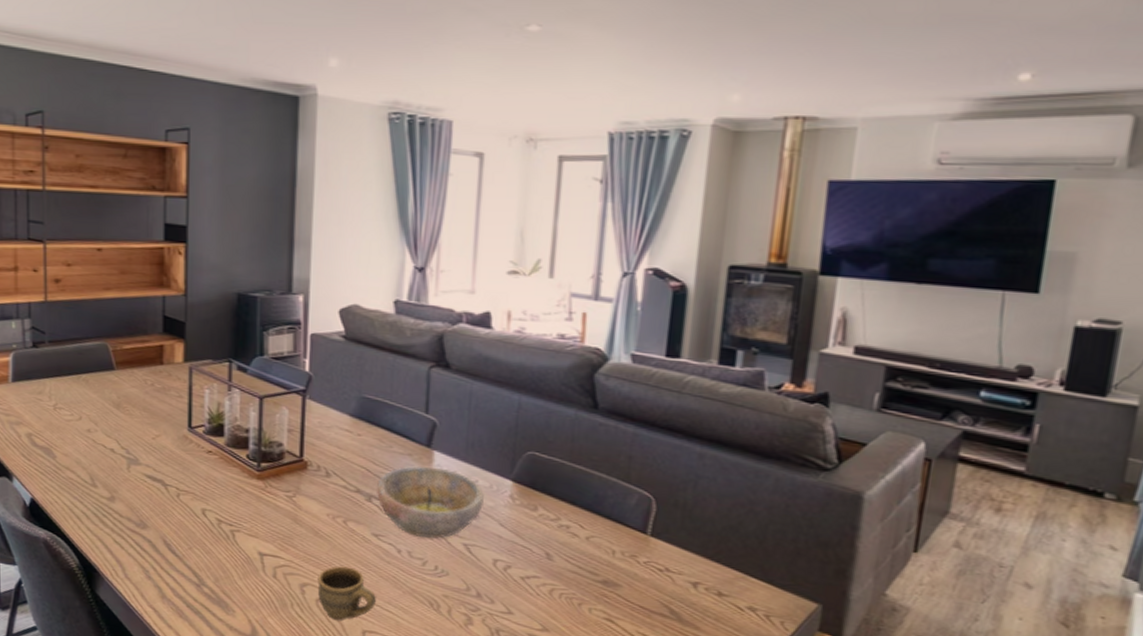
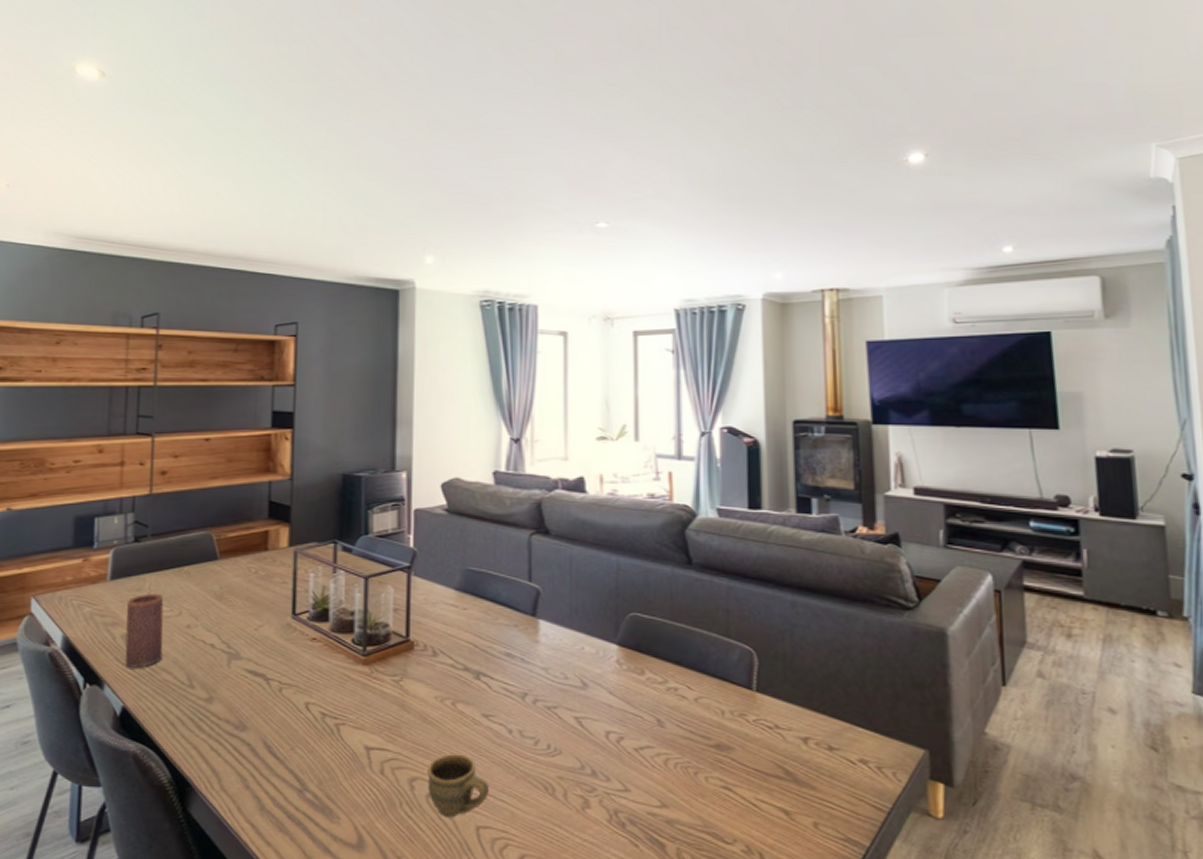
candle: none [29,397,66,465] -> present [125,593,164,668]
bowl: present [376,466,484,539] -> none [483,636,591,714]

